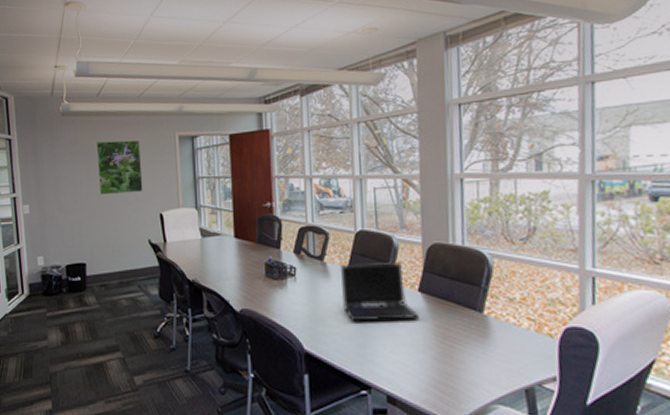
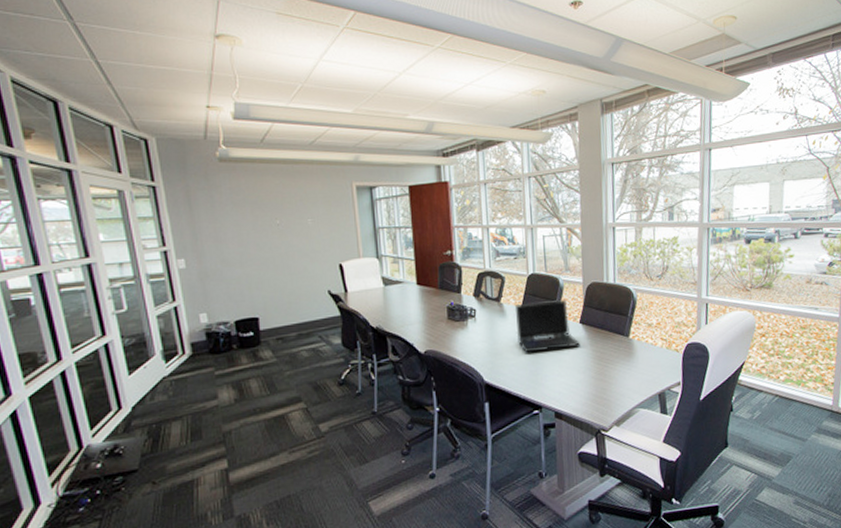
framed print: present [95,140,143,196] -> none [262,189,319,247]

